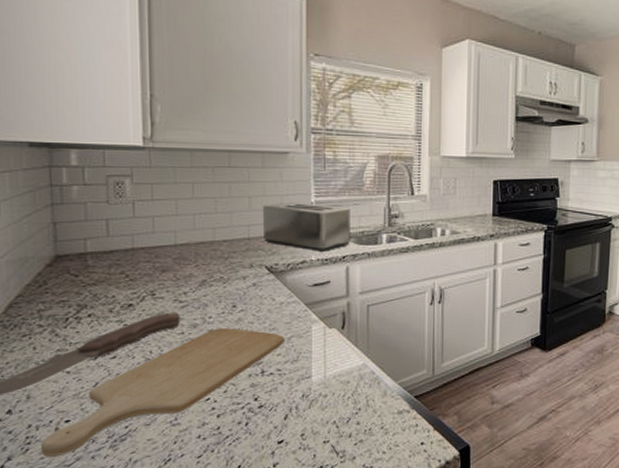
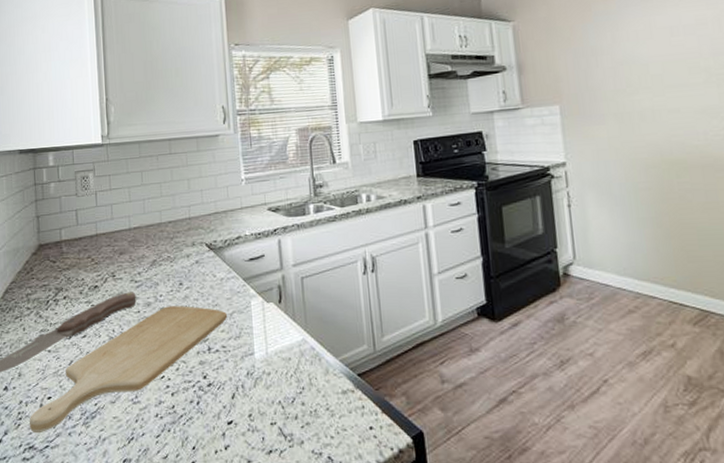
toaster: present [262,201,351,252] -> none [199,180,280,226]

